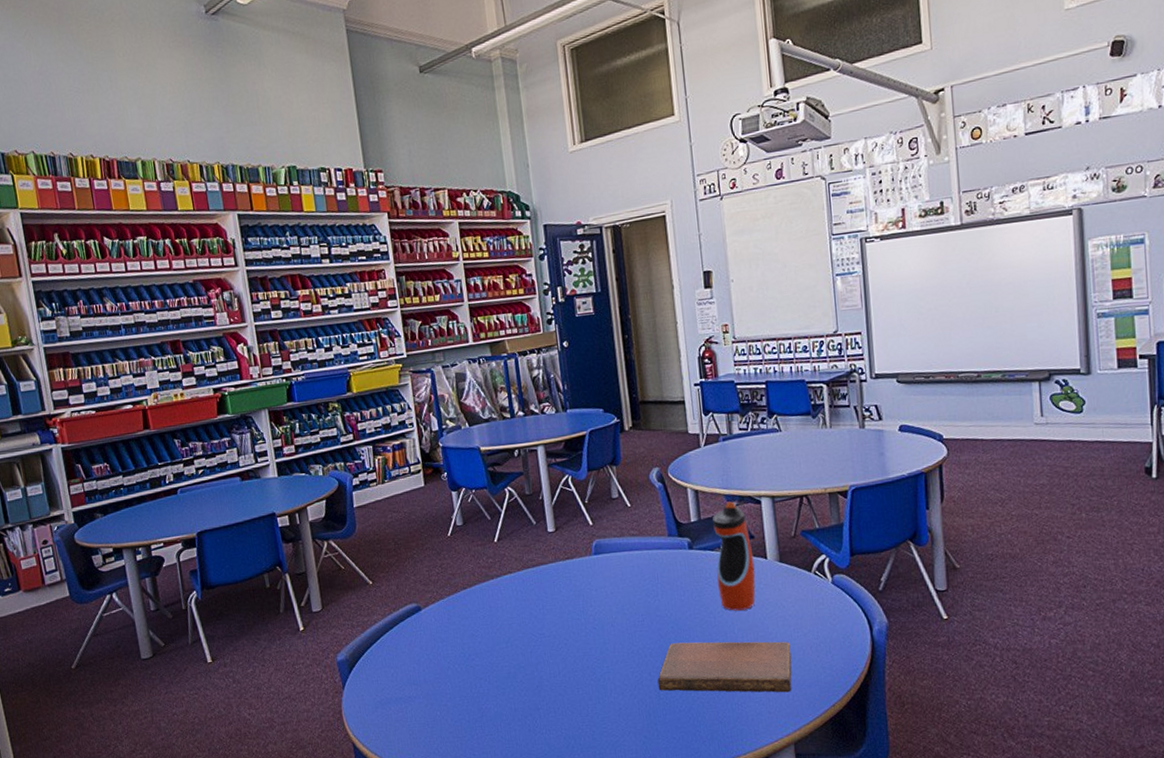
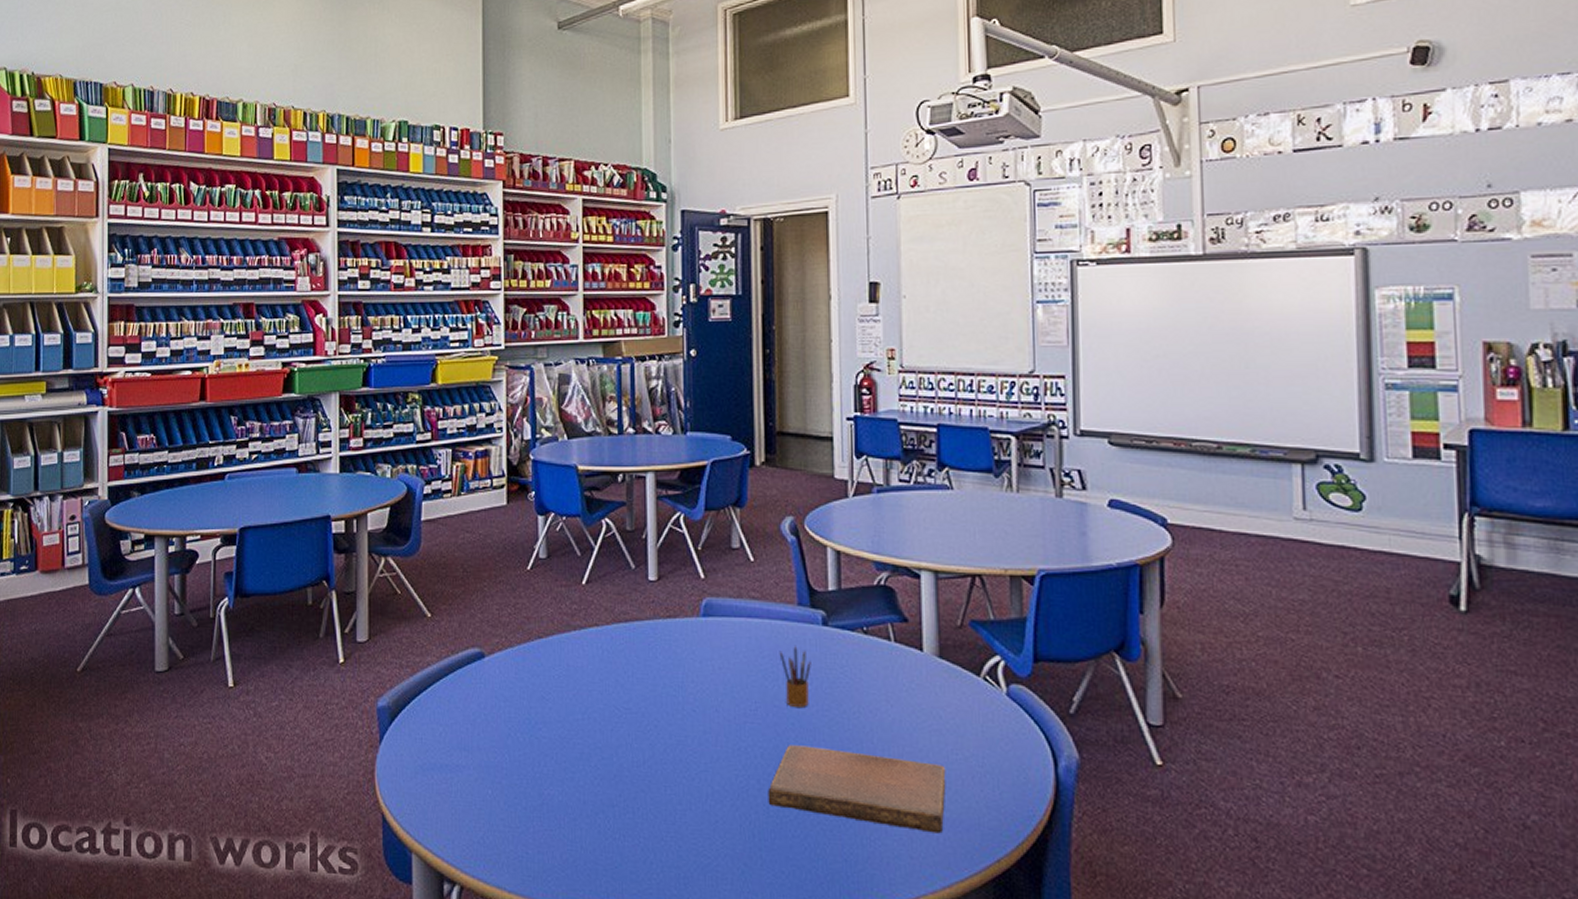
pencil box: none [657,567,683,615] -> present [779,645,811,707]
water bottle: present [713,501,756,611] -> none [855,570,906,715]

